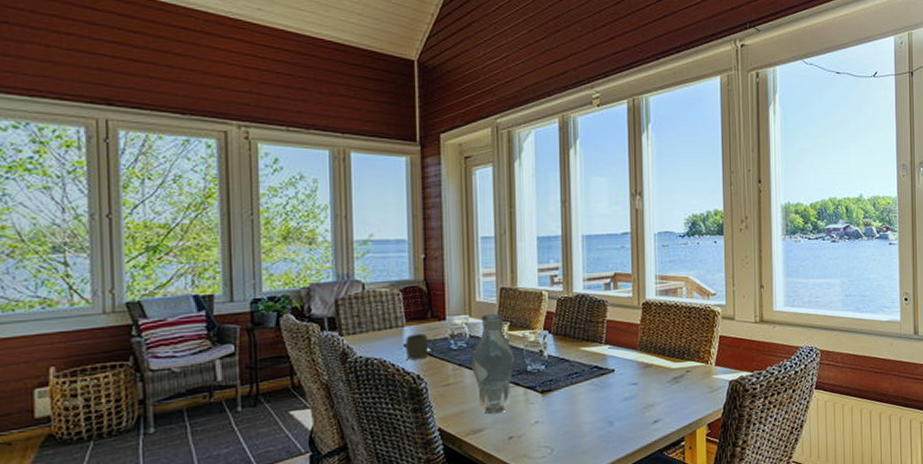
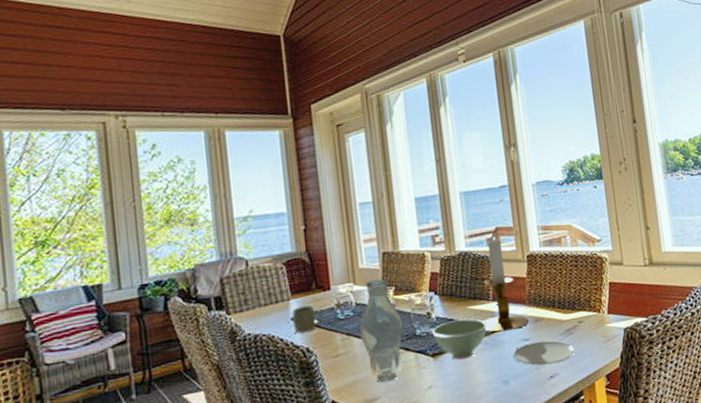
bowl: none [543,359,598,398] -> present [432,318,488,360]
candlestick: none [594,284,638,375] -> present [483,239,529,332]
plate: none [620,387,680,410] -> present [513,340,575,366]

